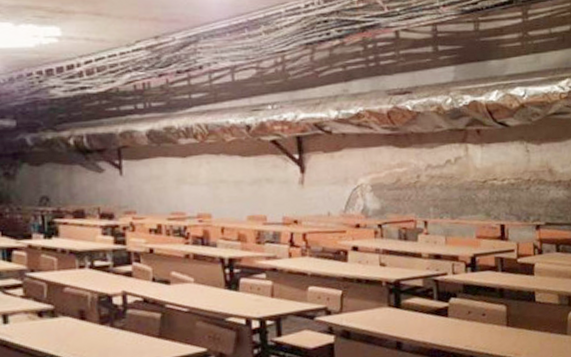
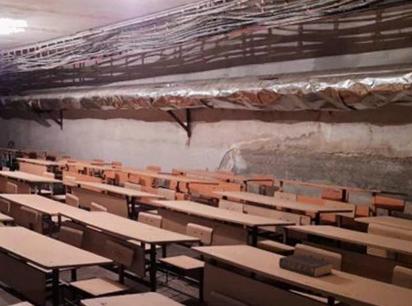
book: none [430,309,498,340] -> present [279,253,333,278]

